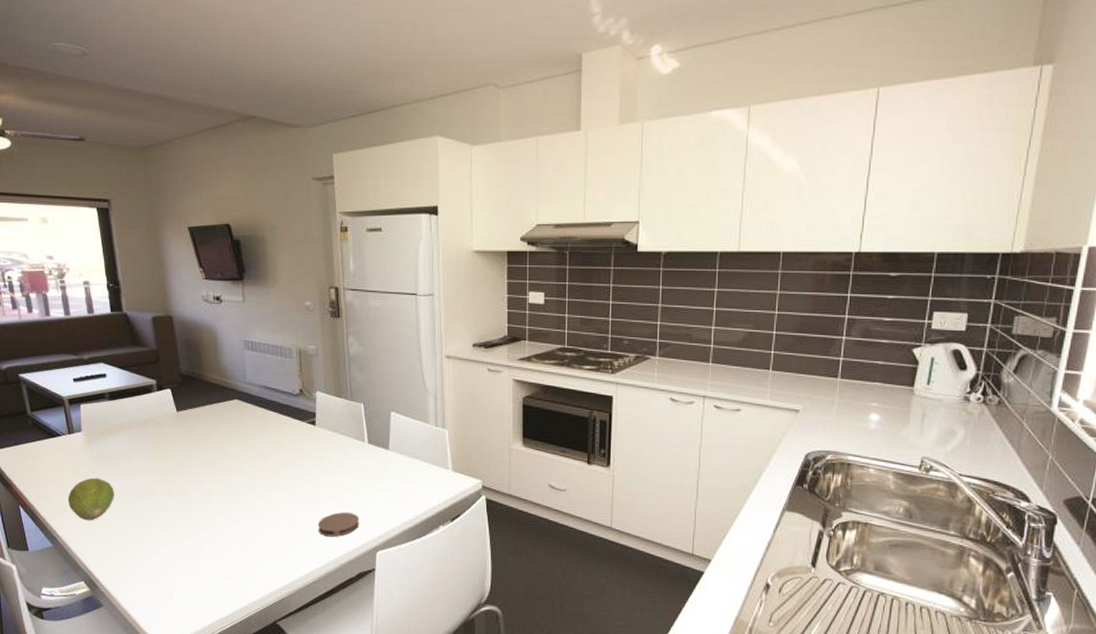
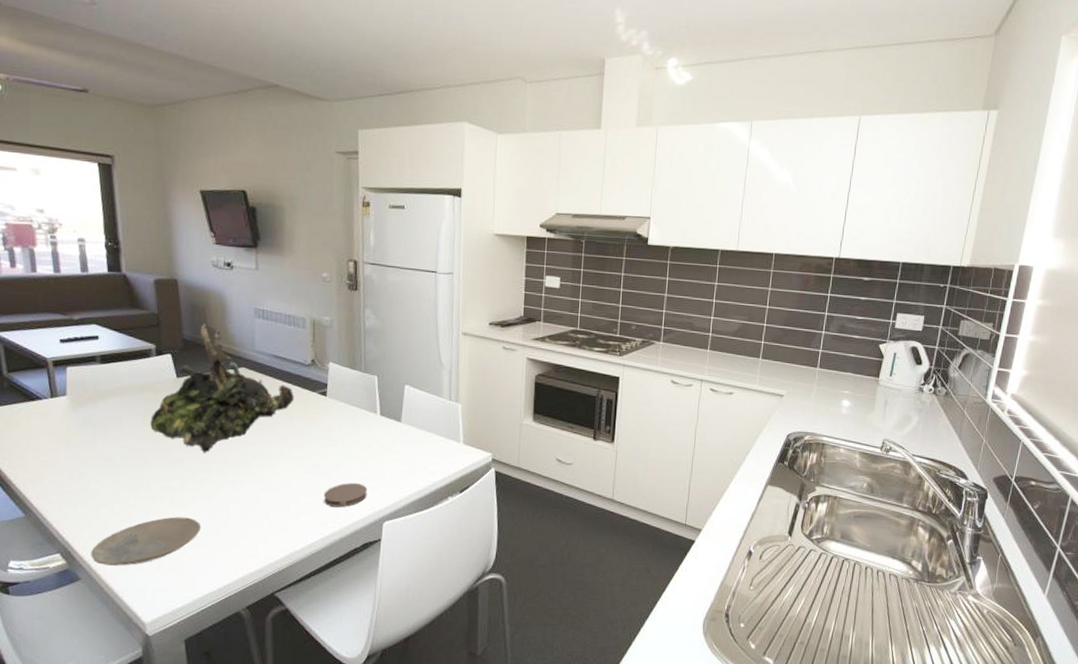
fruit: present [67,477,114,521] -> none [45,444,101,490]
plate: none [110,546,206,594] -> present [91,516,201,566]
plant: none [155,357,285,485] -> present [150,323,295,454]

